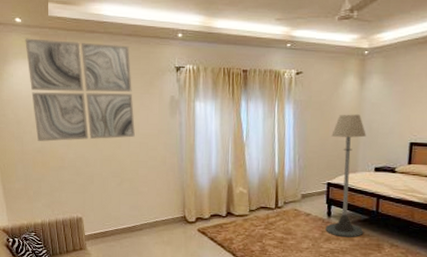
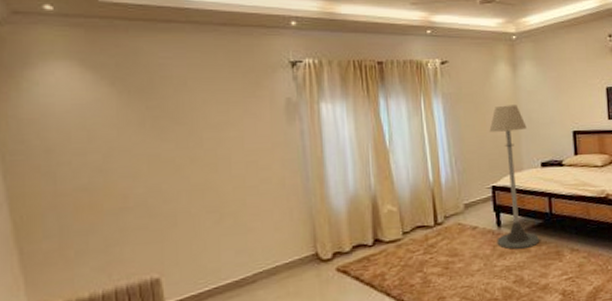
wall art: present [25,38,135,142] -> none [59,31,238,175]

